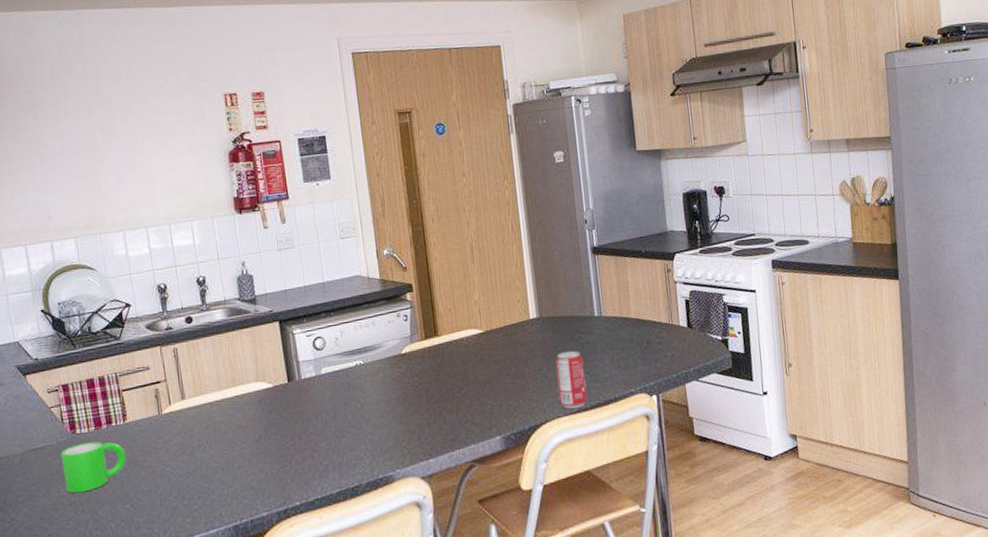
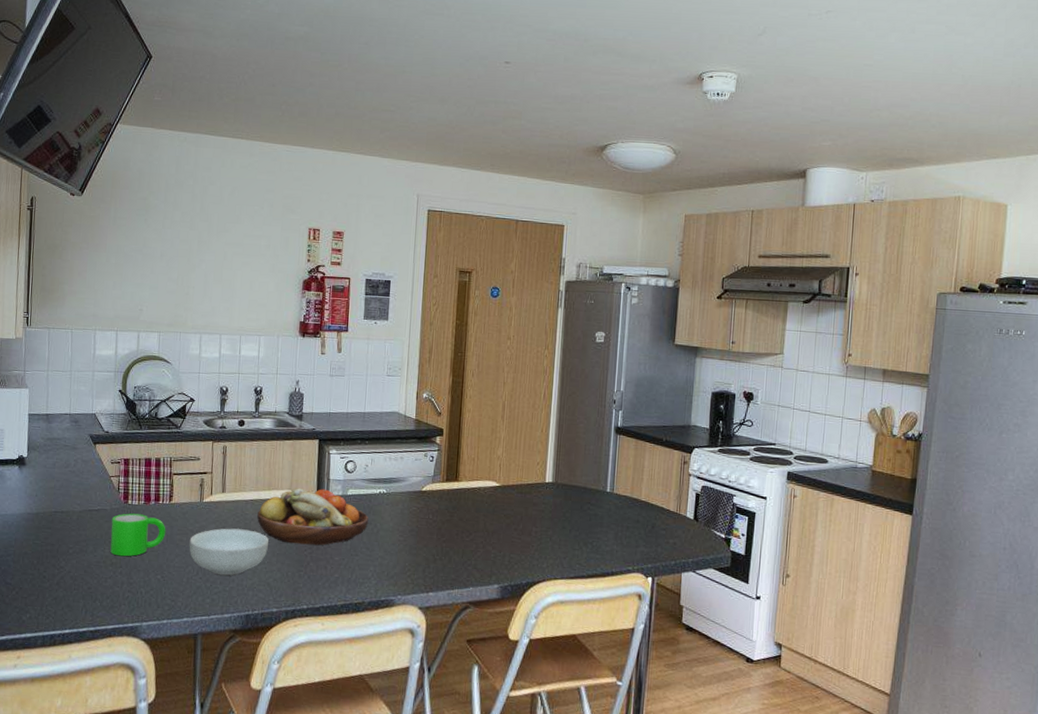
cereal bowl: none [154,434,245,490] -> present [189,528,269,576]
fruit bowl: none [226,373,350,439] -> present [257,488,369,546]
beverage can: present [555,350,588,409] -> none [559,519,589,575]

